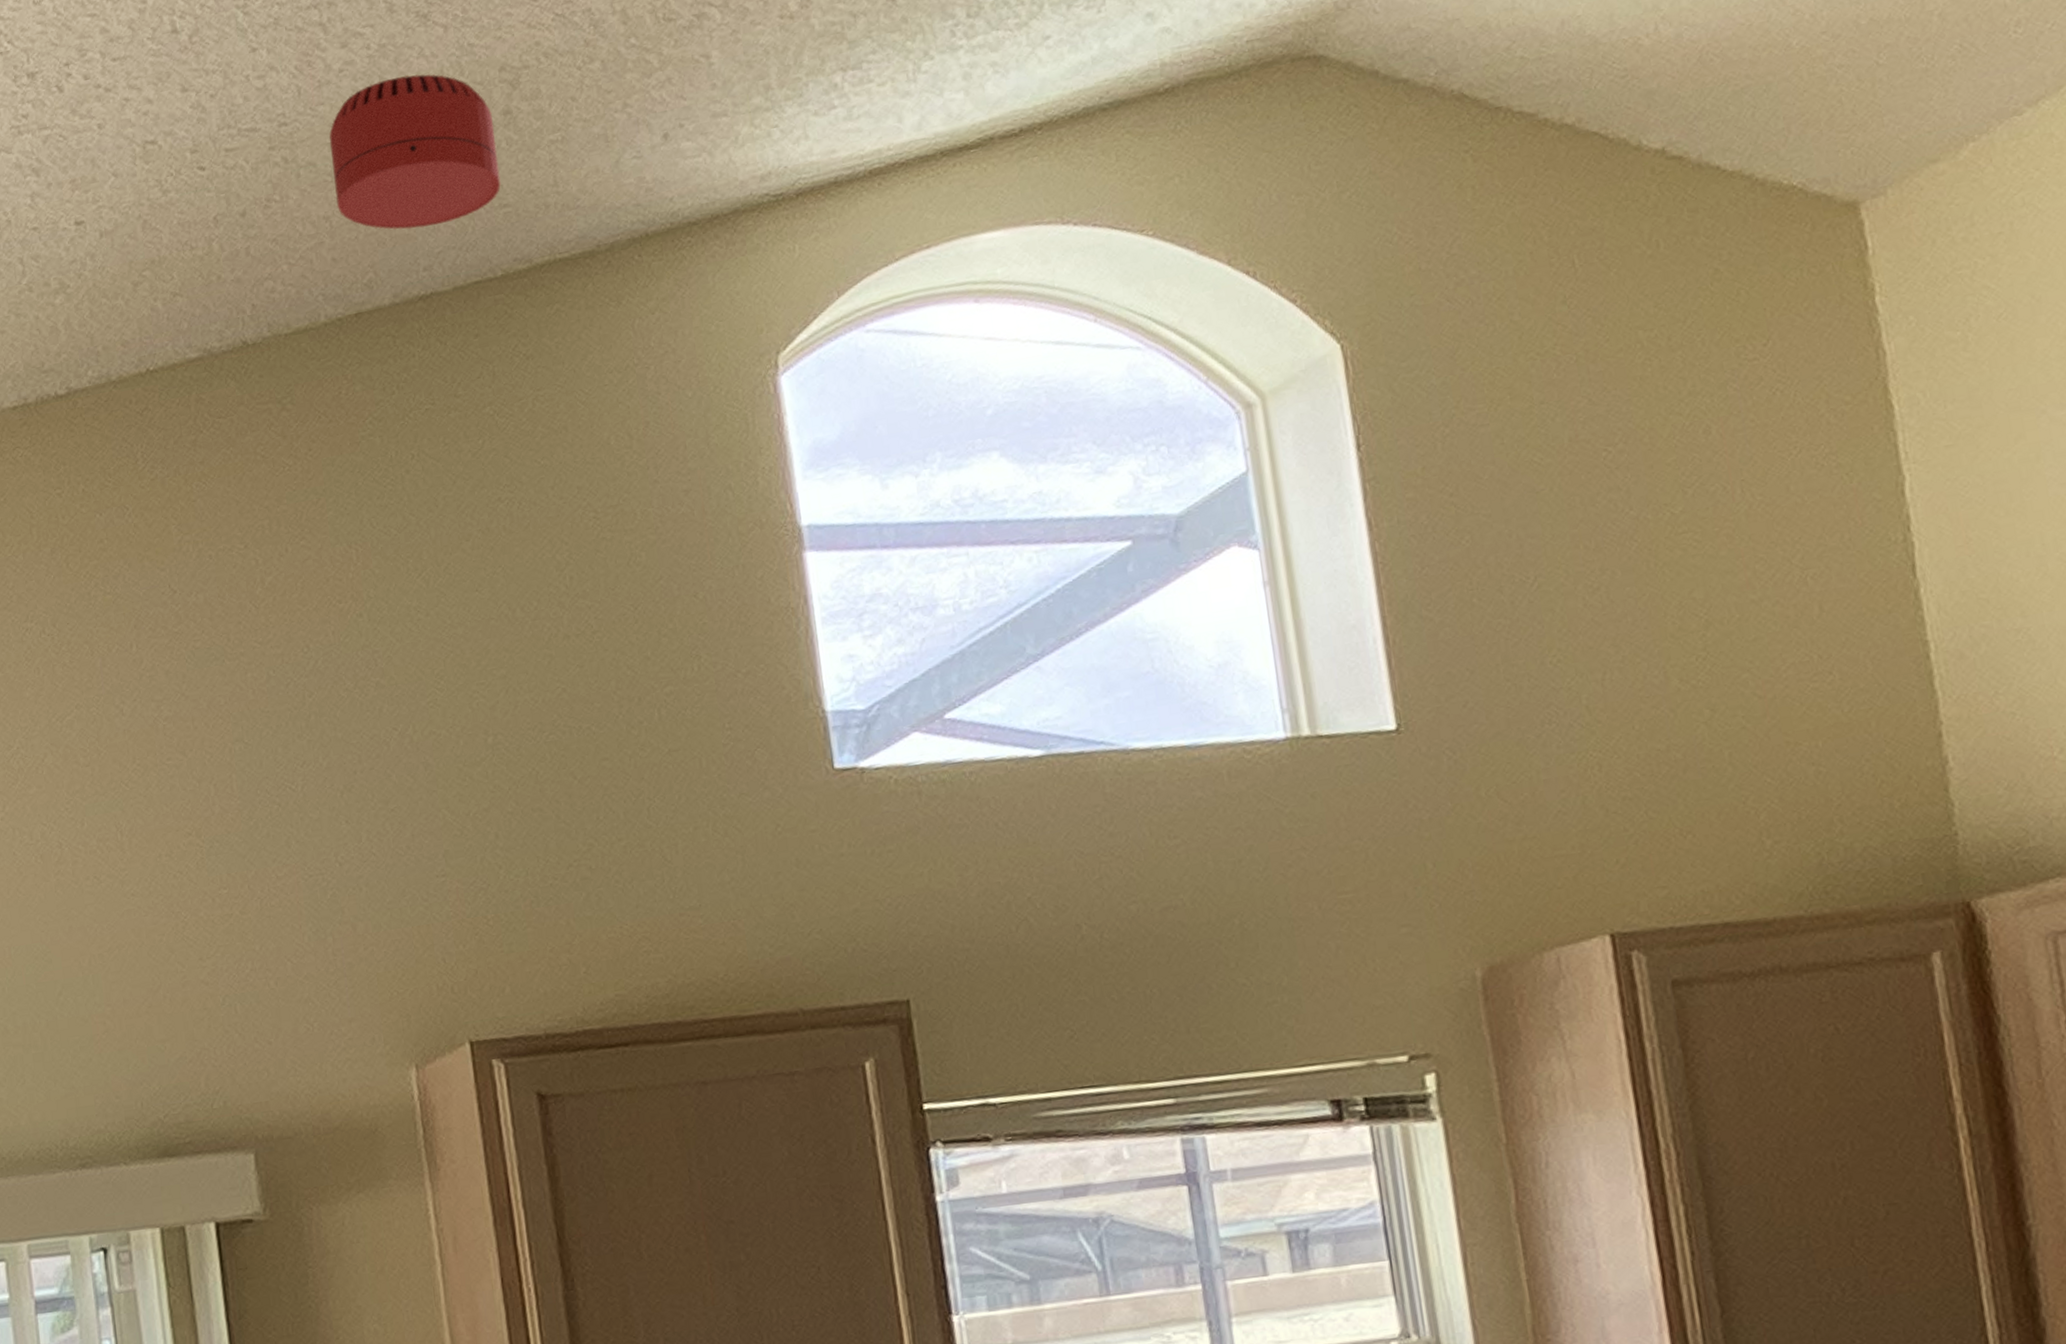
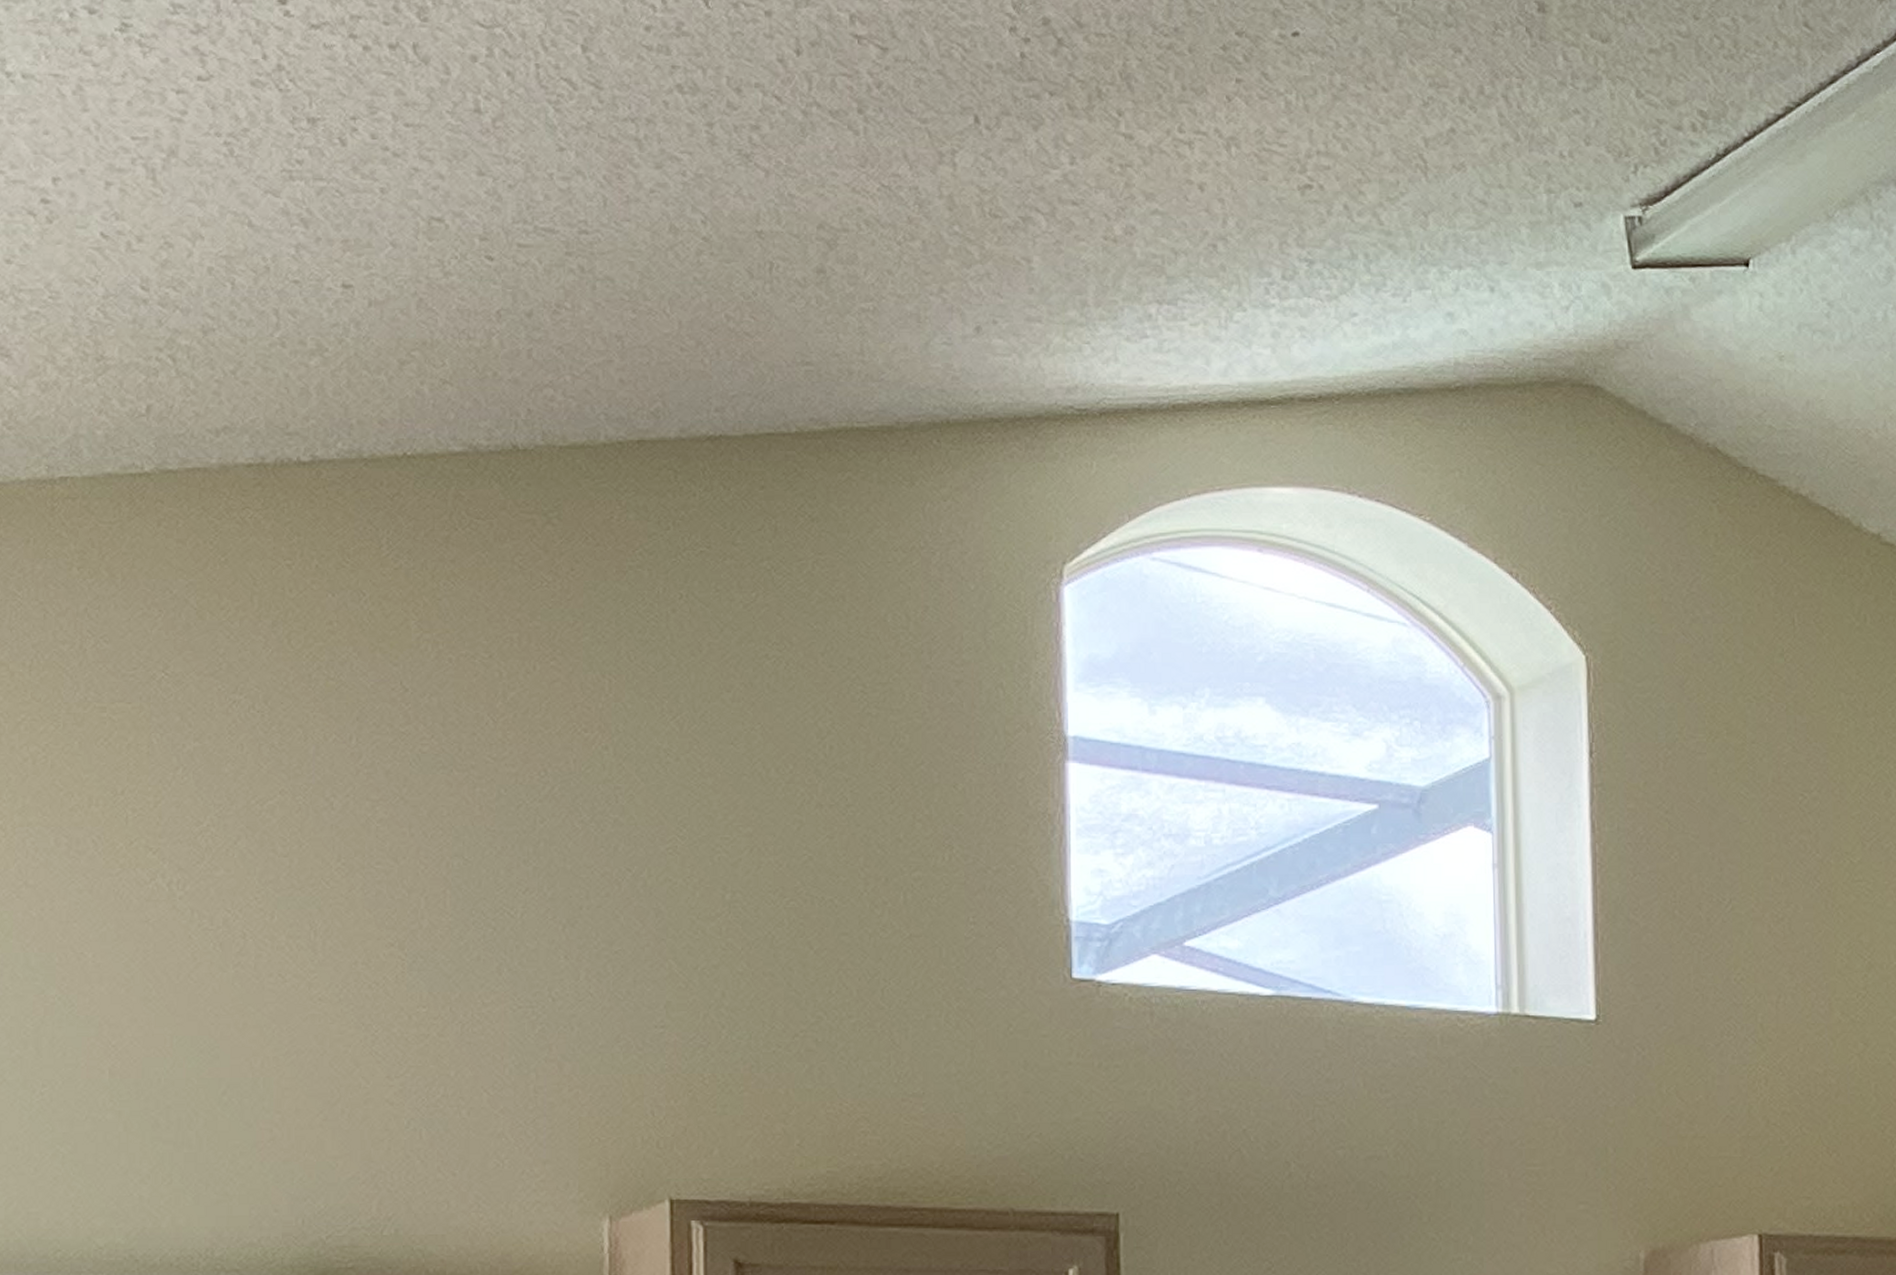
smoke detector: present [328,73,501,230] -> none [630,210,806,368]

